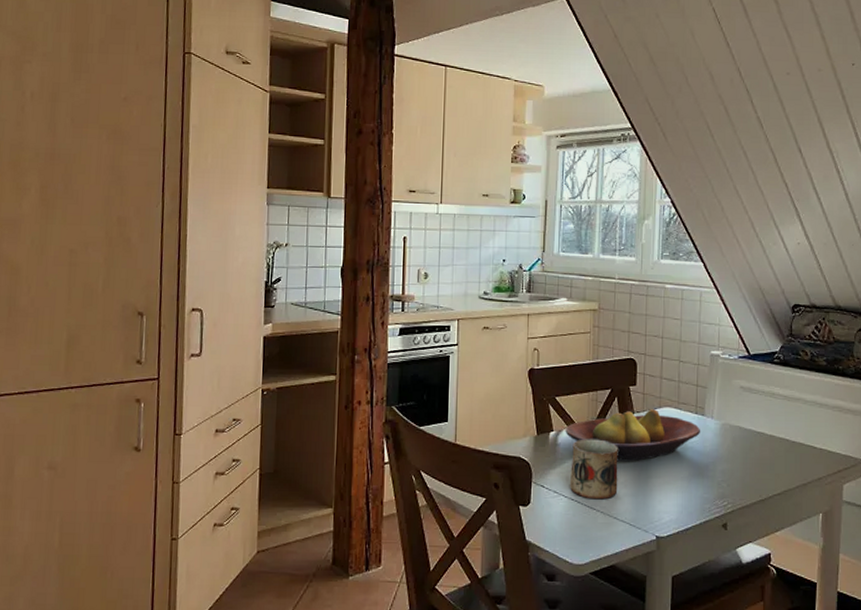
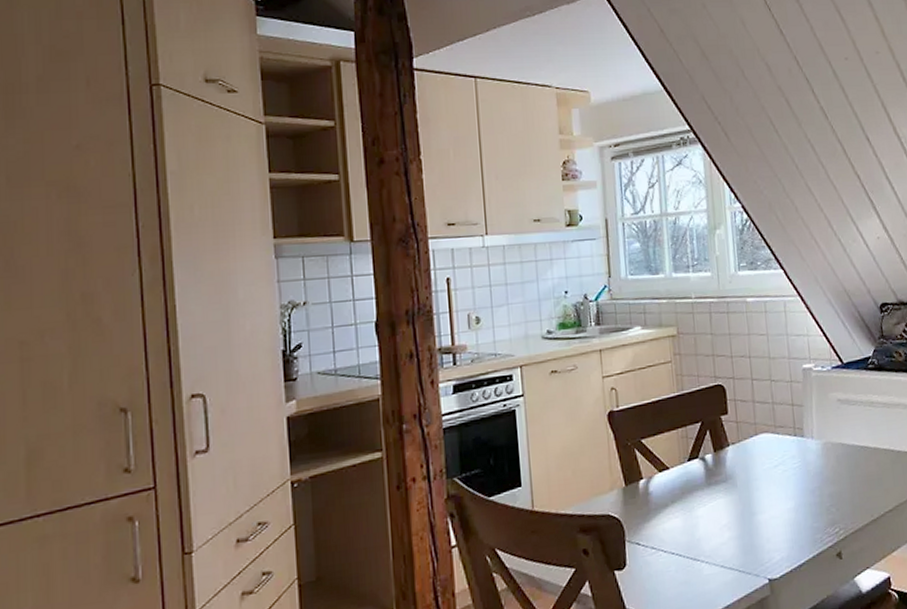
fruit bowl: present [565,409,701,462] -> none [655,437,803,503]
mug: present [569,439,618,500] -> none [666,480,722,550]

